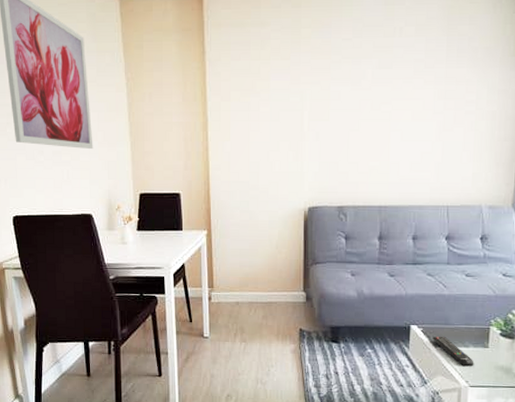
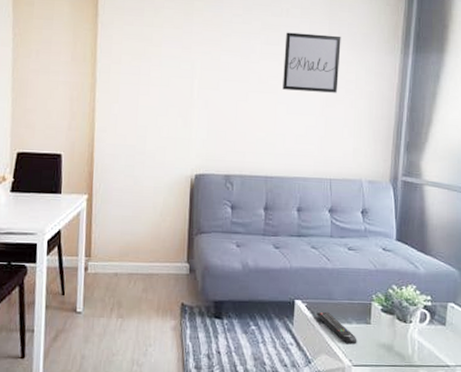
wall art: none [396,52,461,116] -> present [283,32,341,93]

